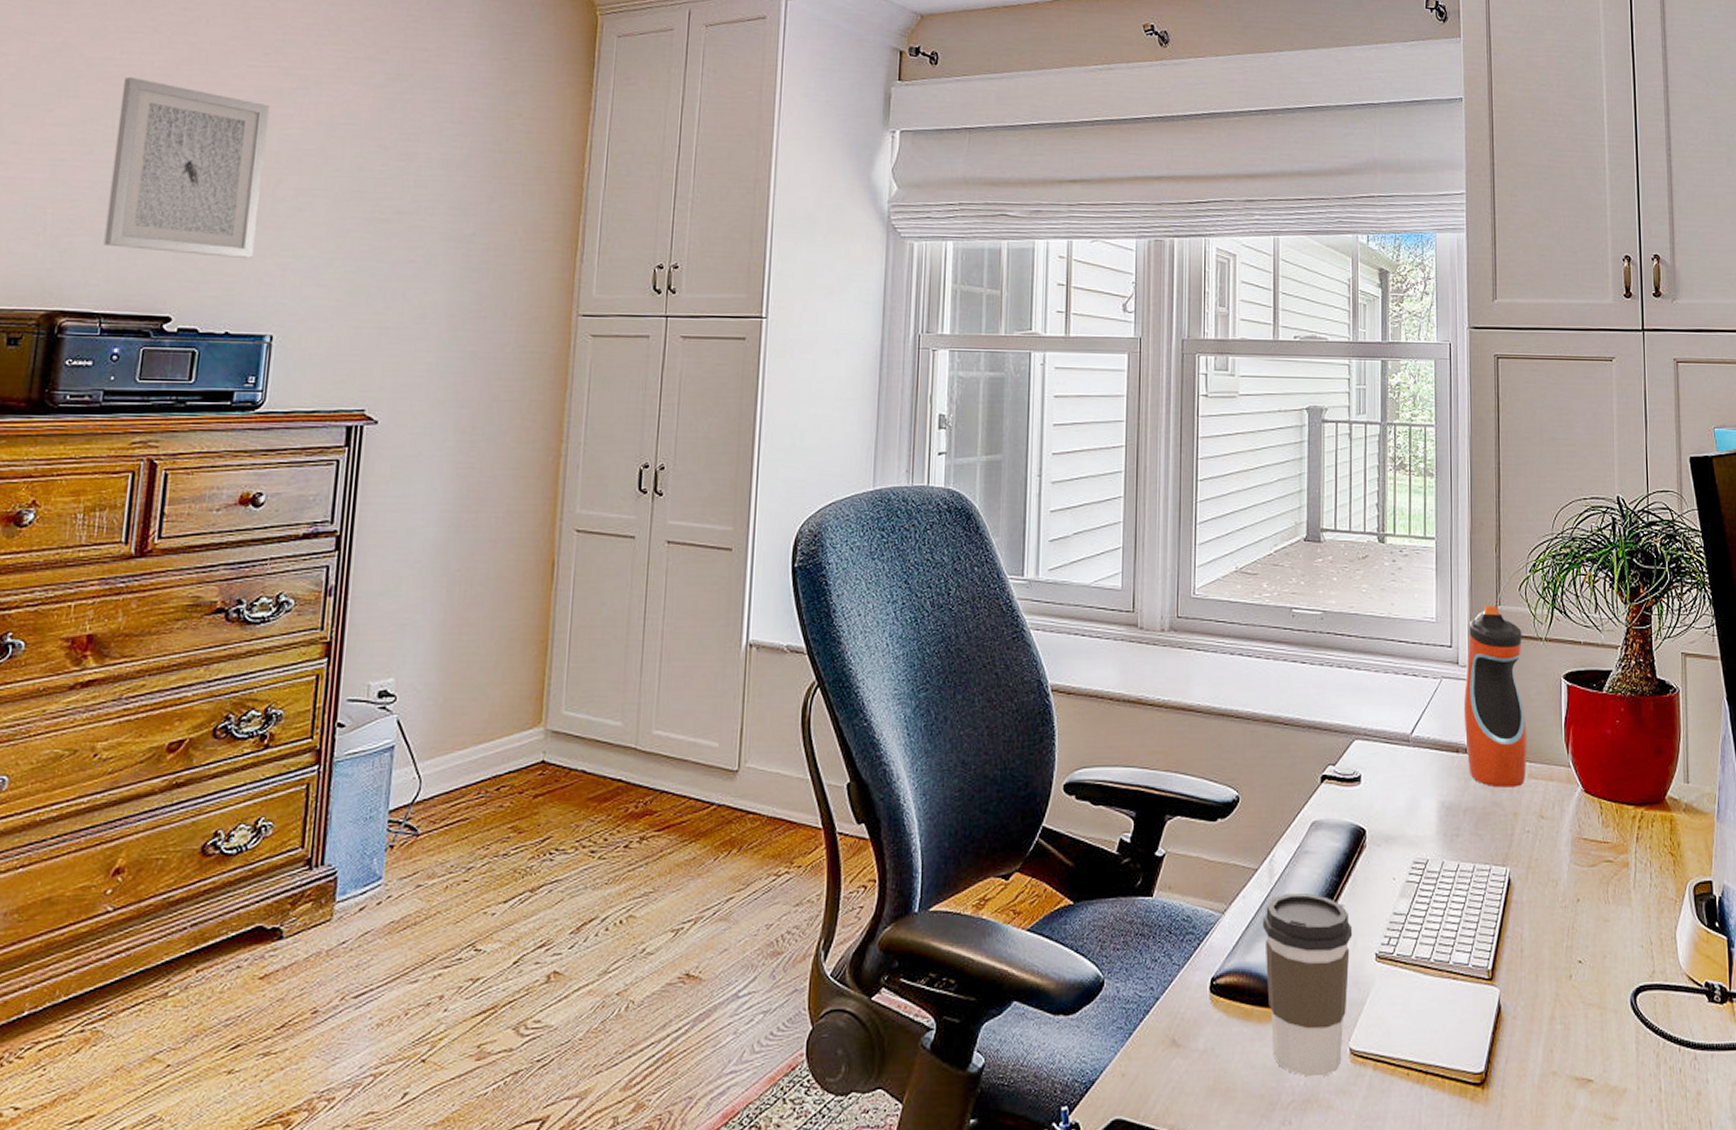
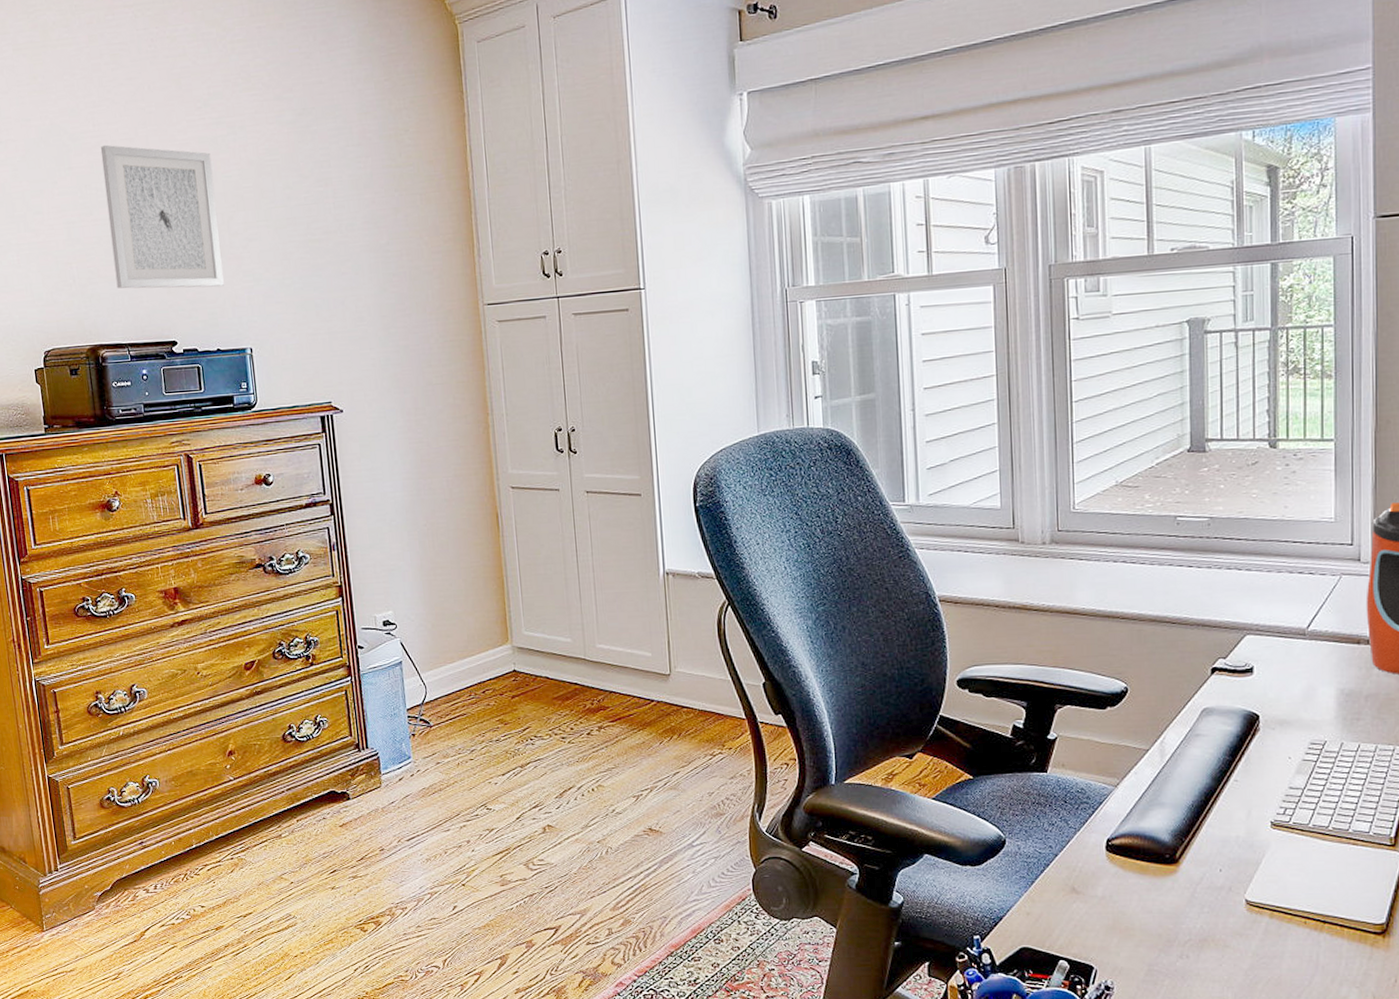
coffee cup: present [1263,893,1353,1077] -> none [1156,770,1247,921]

